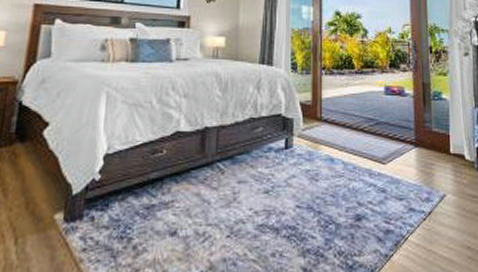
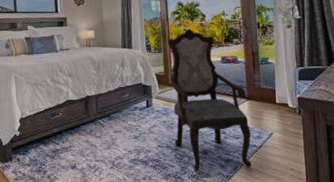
armchair: none [319,46,418,247] -> present [168,28,252,172]

